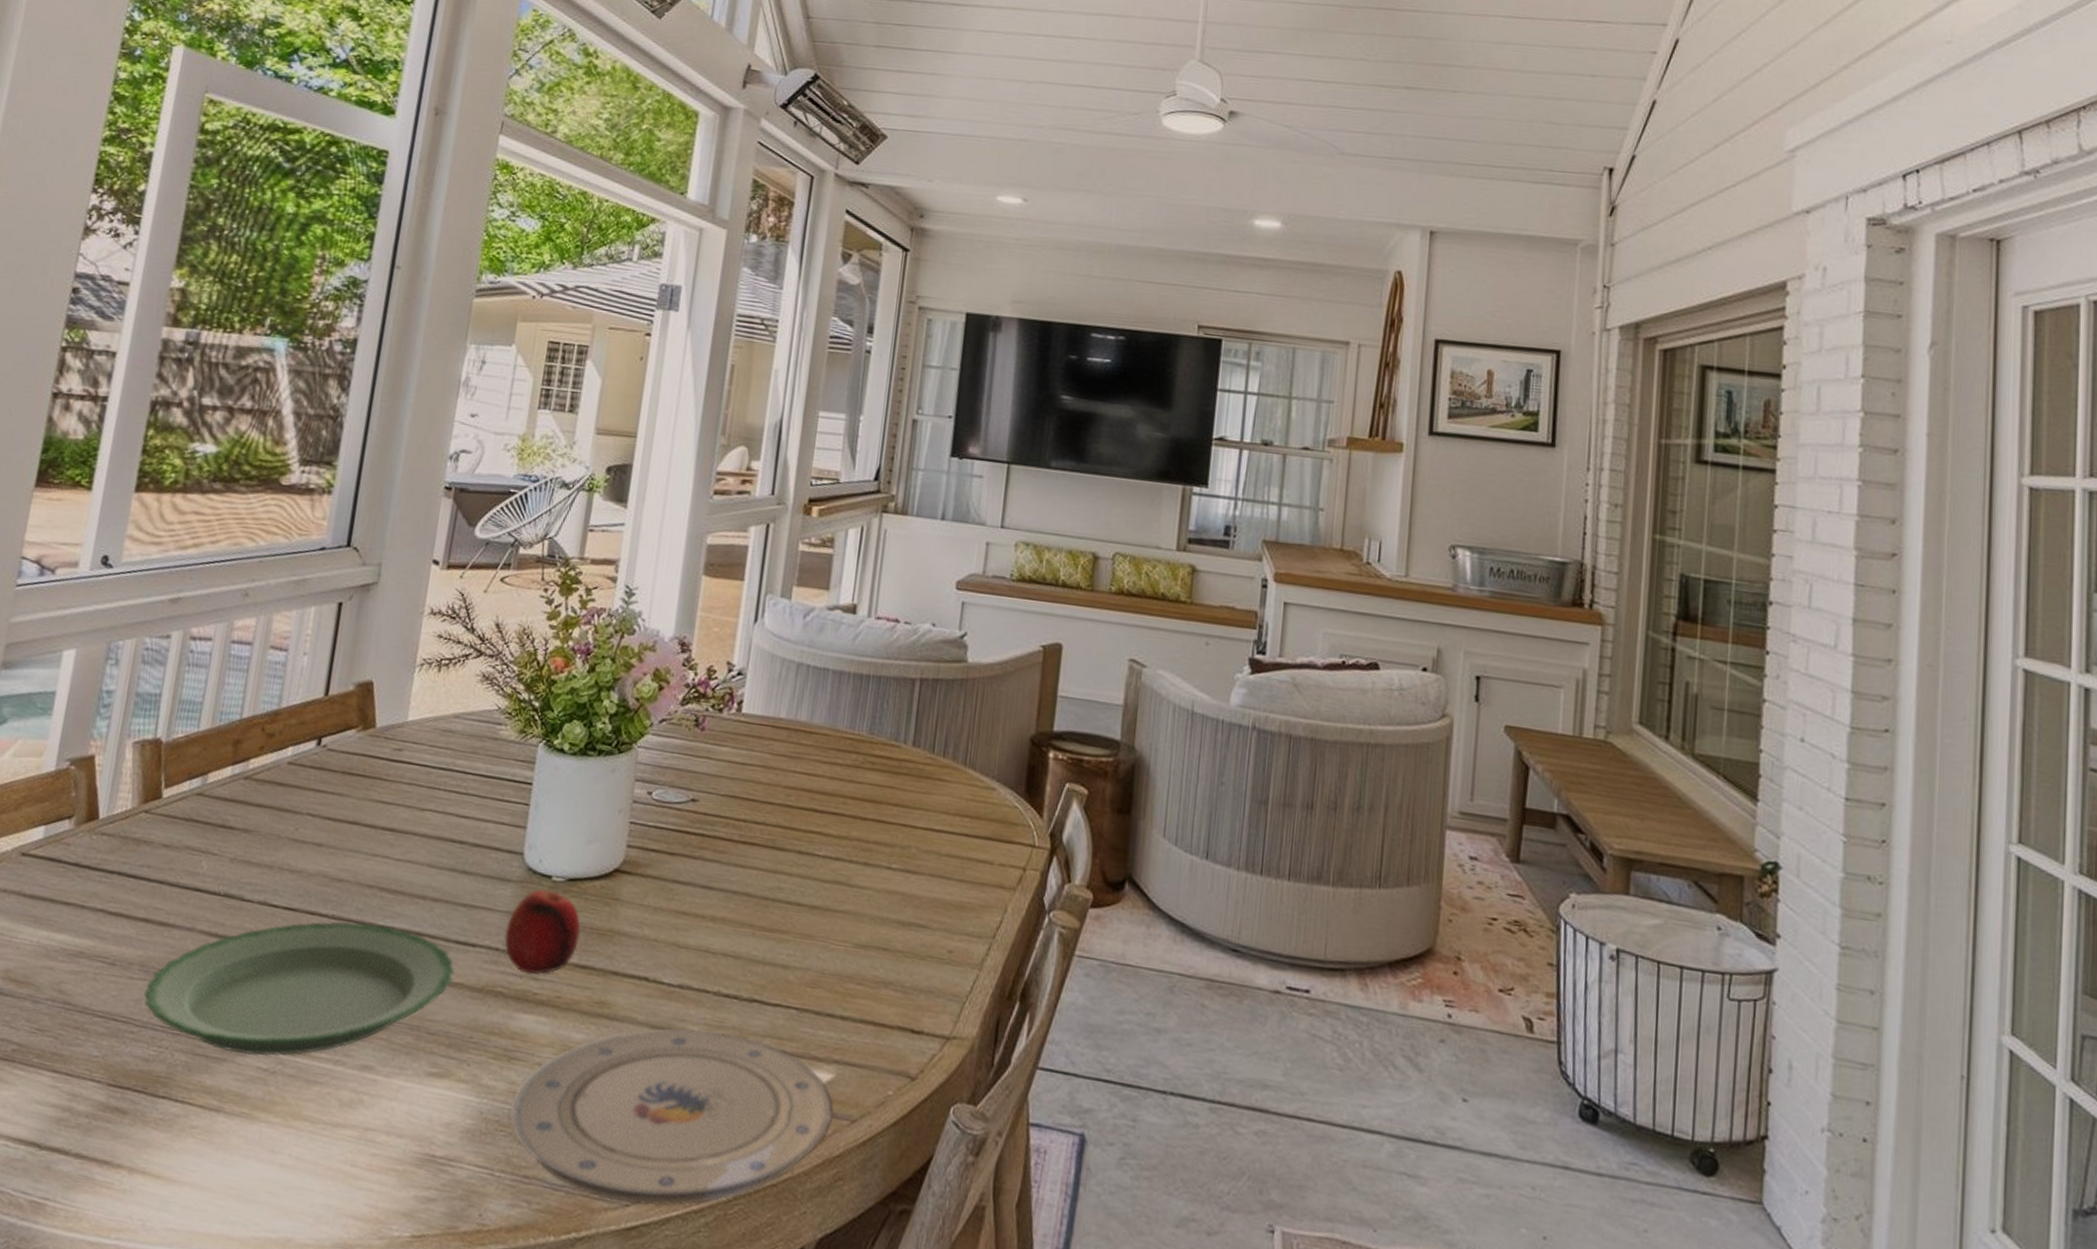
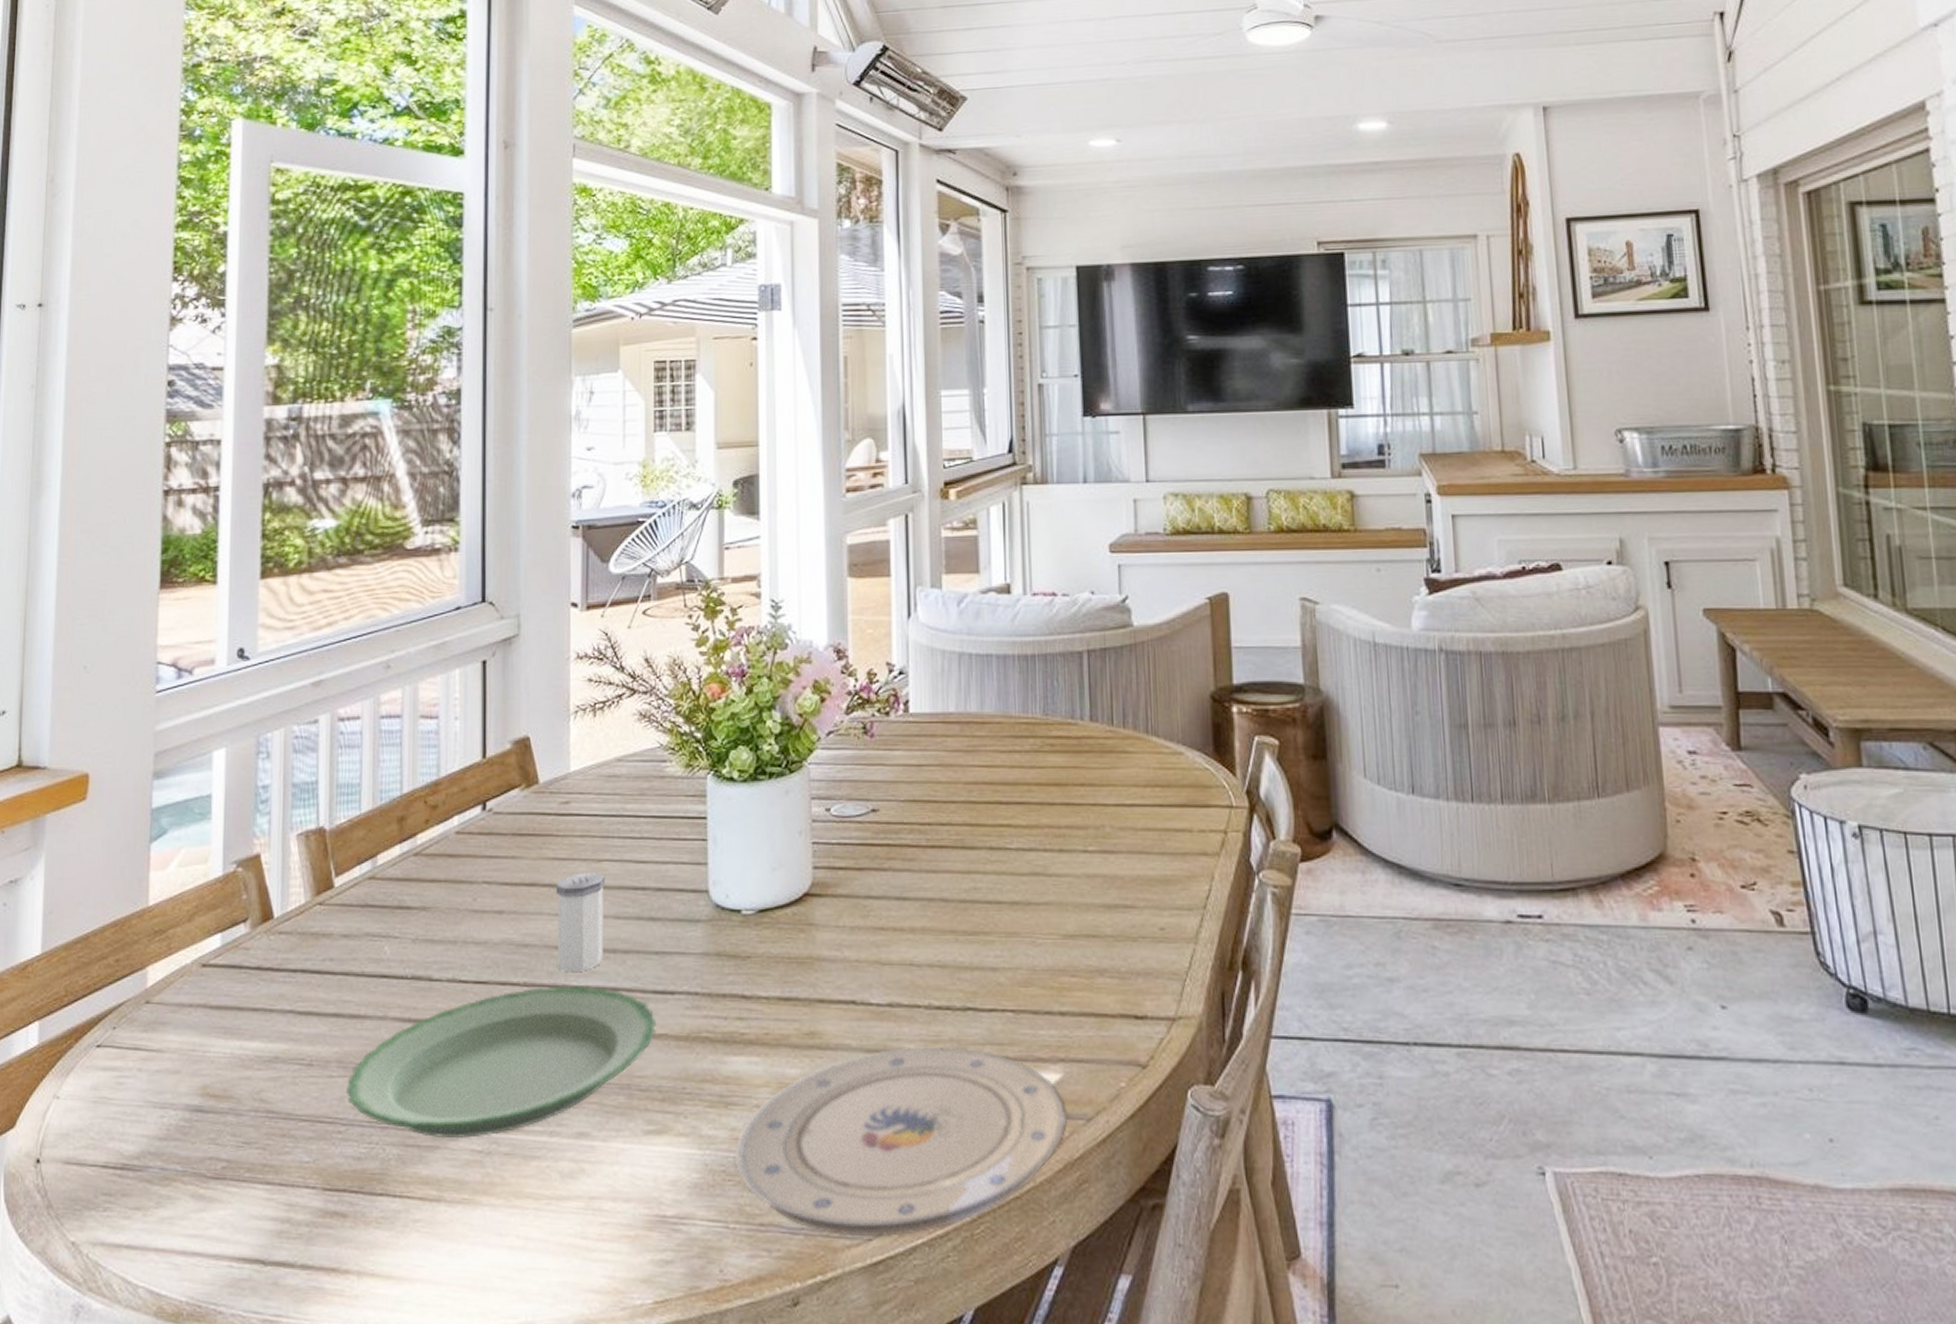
salt shaker: none [367,818,427,913] -> present [555,871,606,973]
fruit: present [504,888,581,975] -> none [701,924,779,1015]

